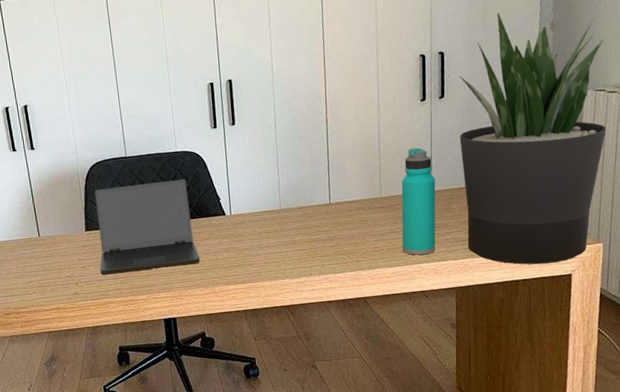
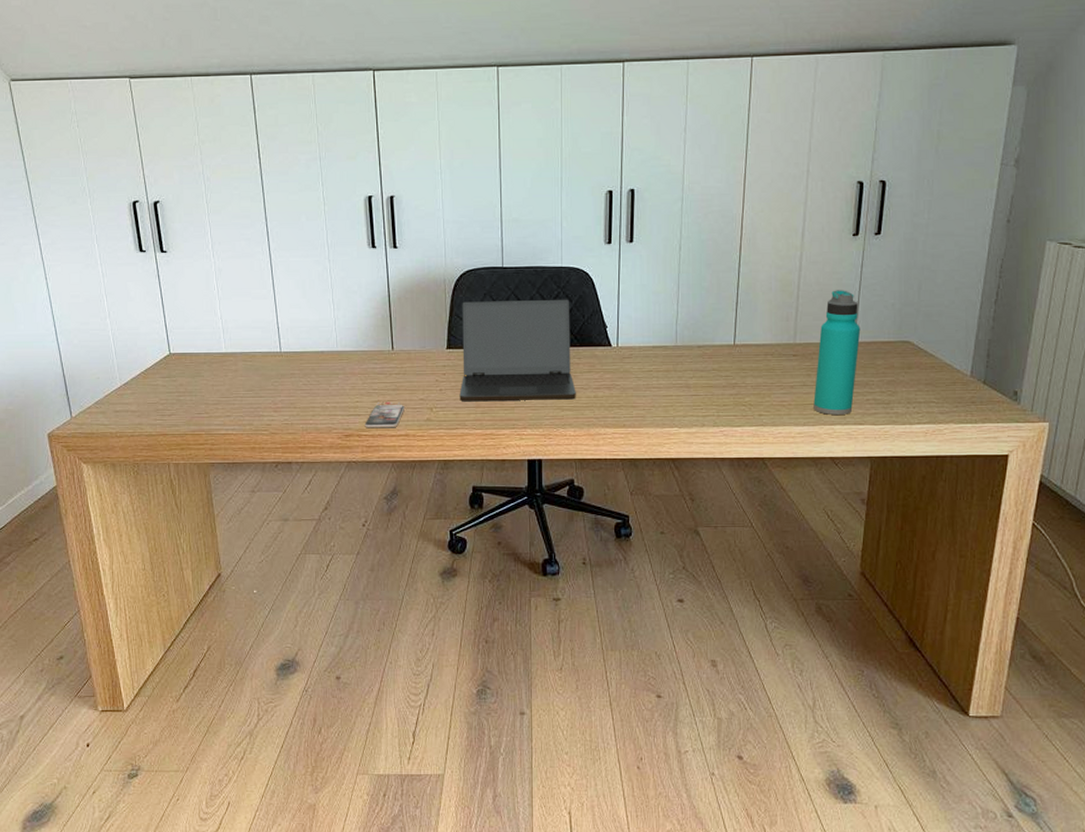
smartphone: none [21,280,54,306] -> present [365,401,404,429]
planter: present [459,13,606,265] -> none [891,141,1076,440]

